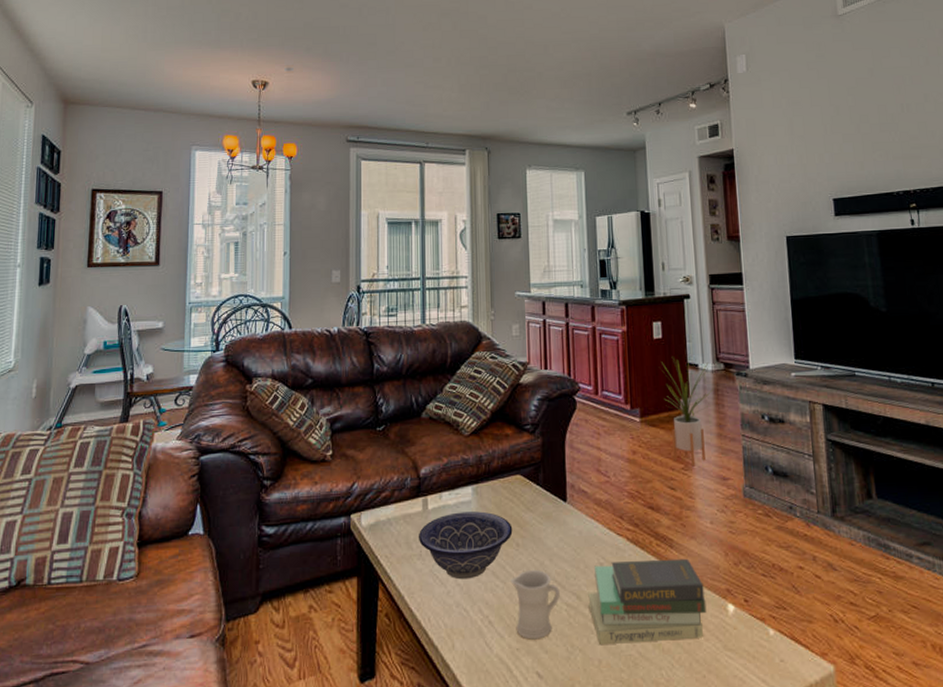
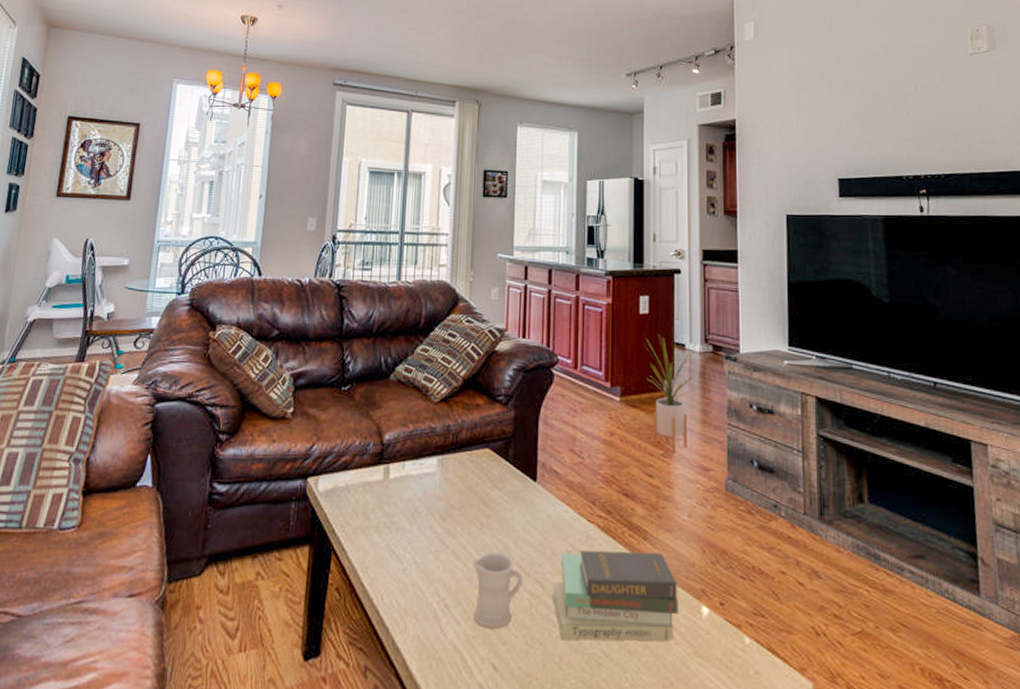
decorative bowl: present [418,511,513,580] -> none [376,484,477,557]

